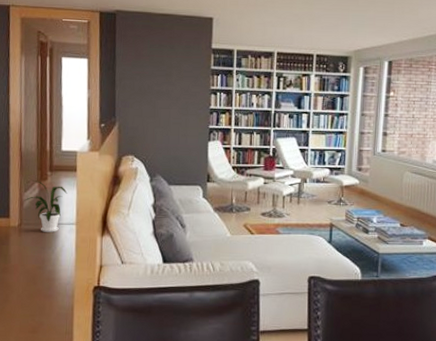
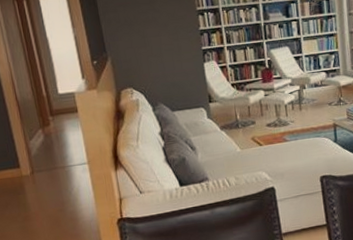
house plant: present [24,180,67,232] -> none [31,127,73,176]

